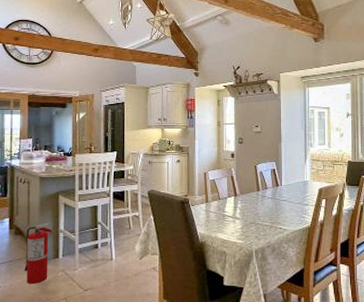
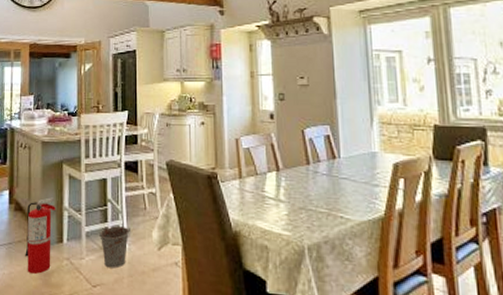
bucket: none [90,243,118,276] -> present [98,226,132,269]

